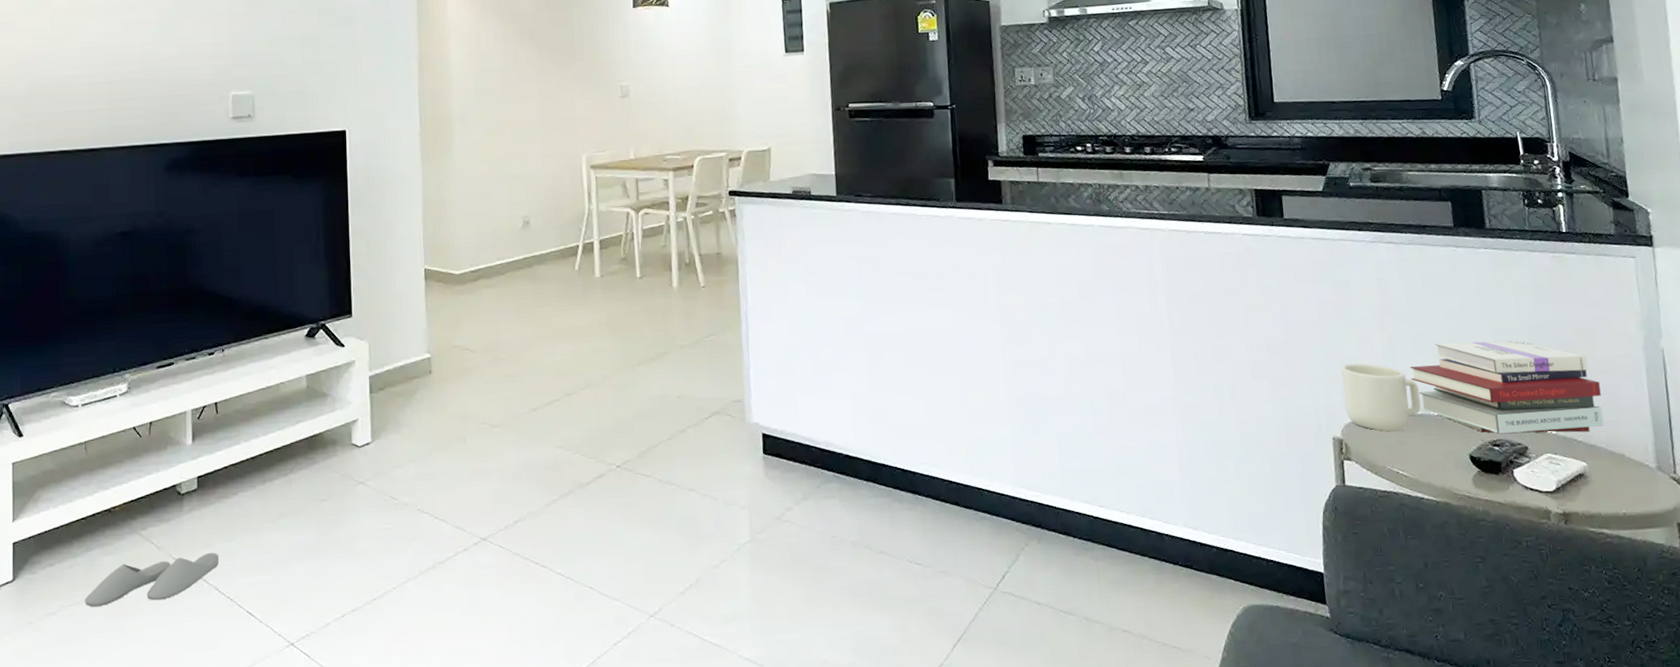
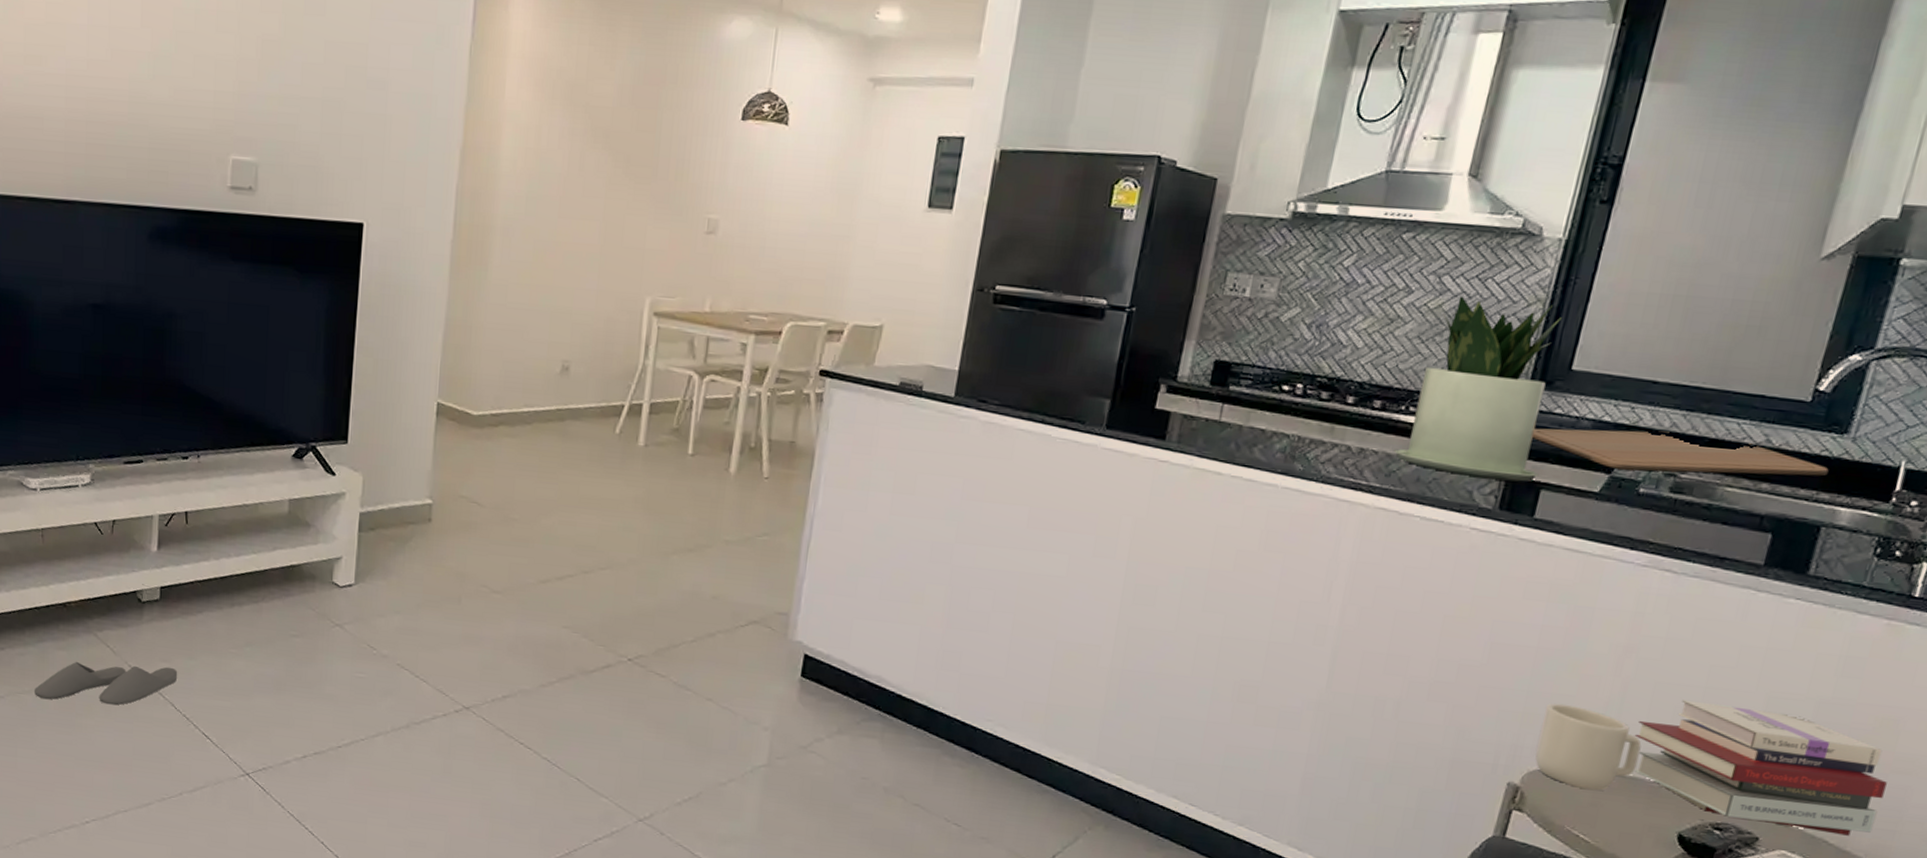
planter: none [1170,57,1277,195] -> present [1394,296,1561,482]
chopping board: none [1262,136,1472,171] -> present [1531,428,1829,477]

